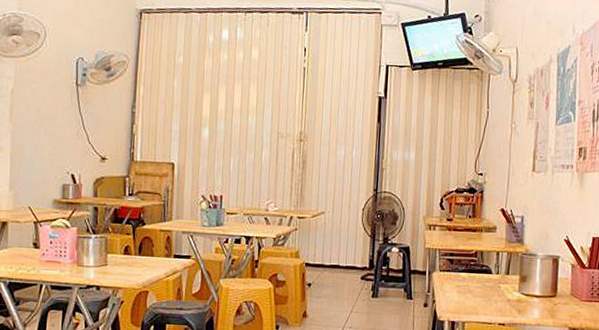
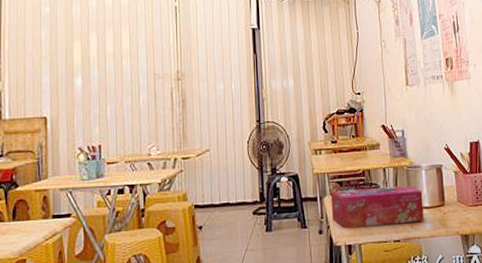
tissue box: none [438,268,535,309] -> present [330,185,424,229]

